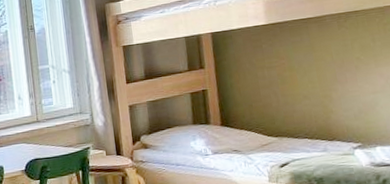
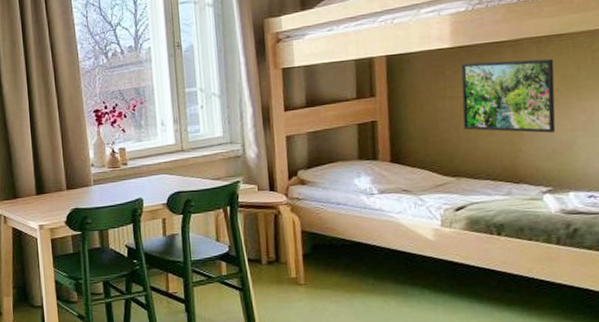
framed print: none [275,31,360,96] -> present [461,58,556,134]

